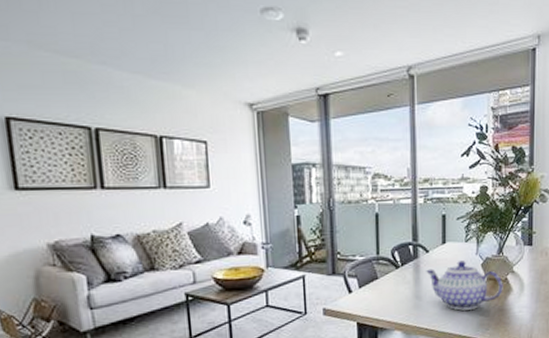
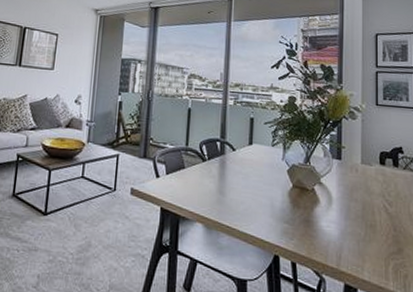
teapot: present [426,261,503,311] -> none [231,164,310,215]

